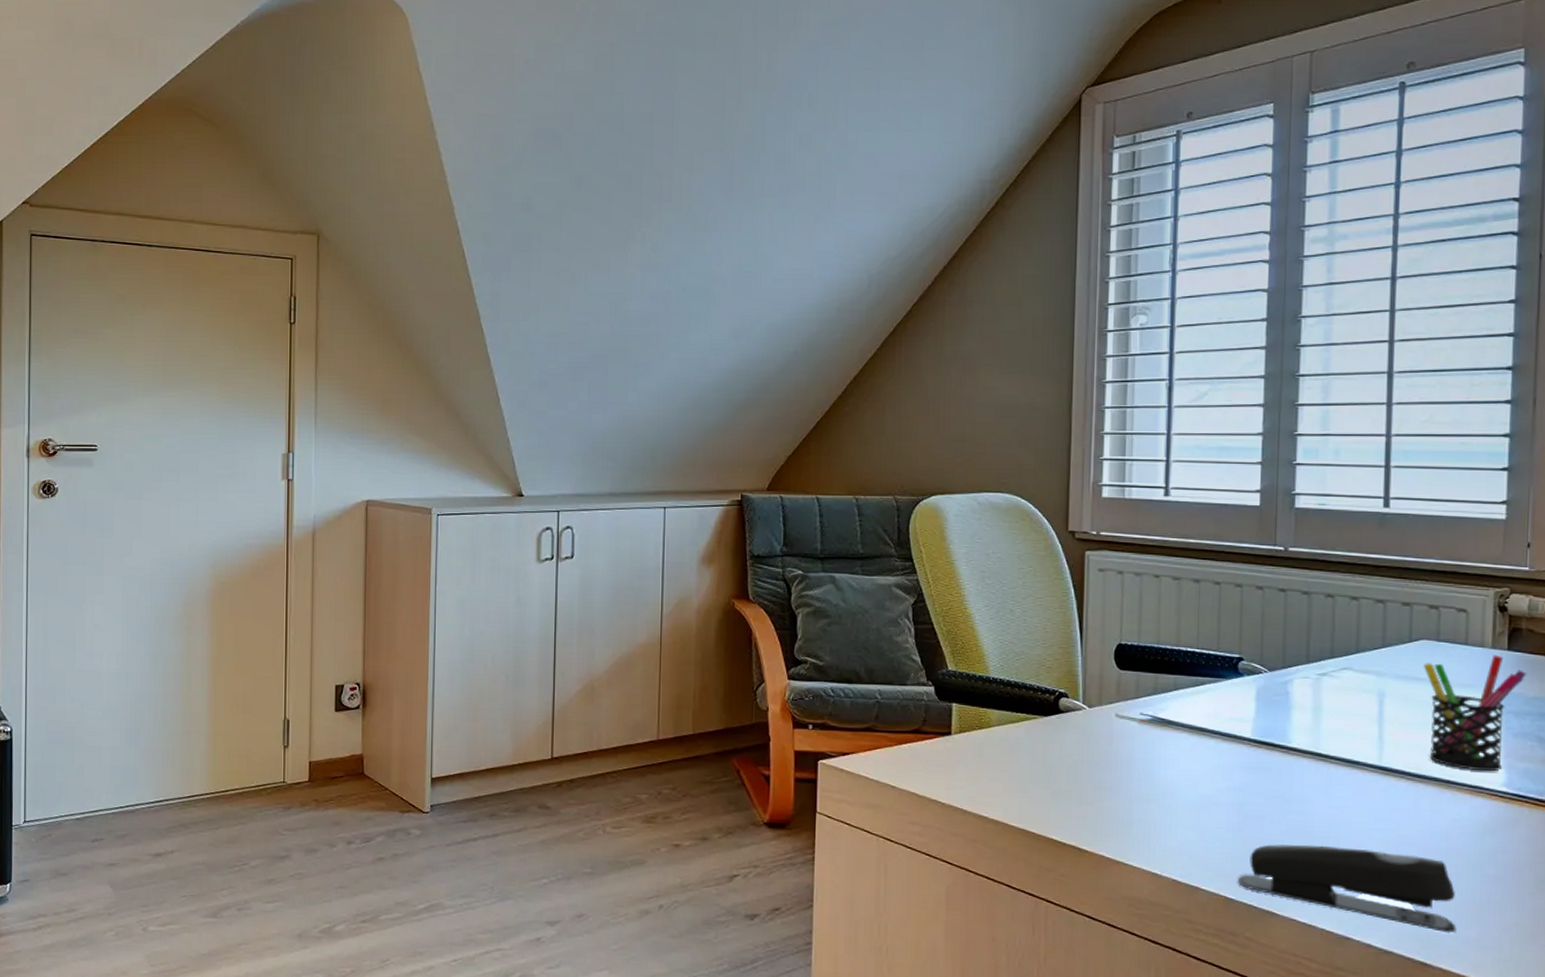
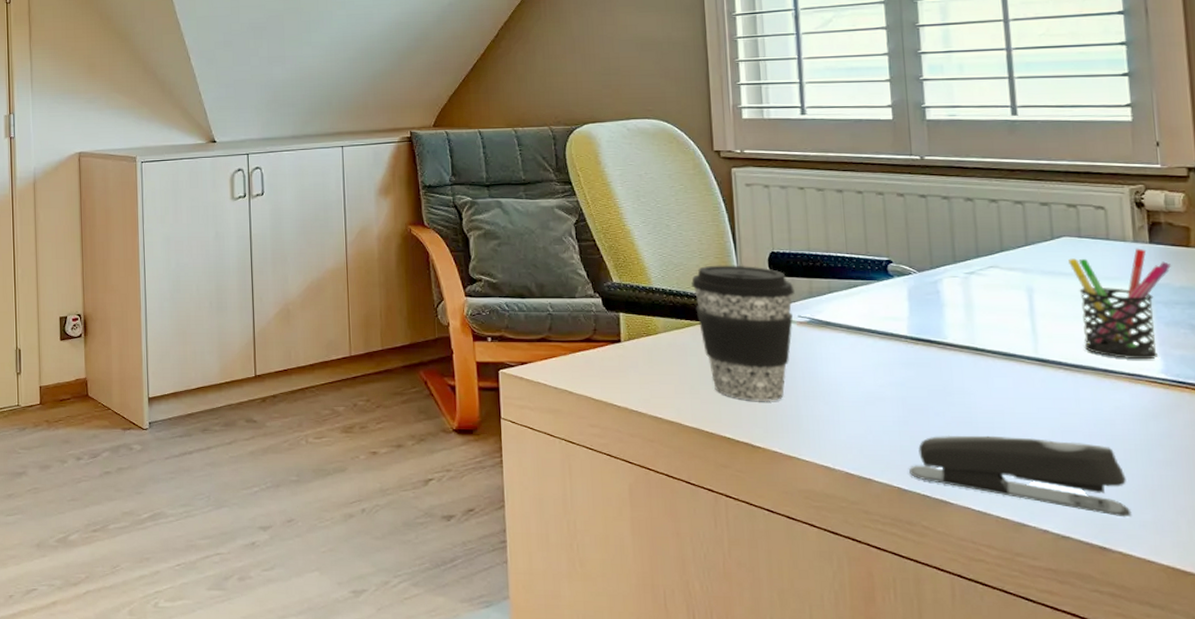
coffee cup: none [1031,655,1139,804] -> present [691,265,795,402]

